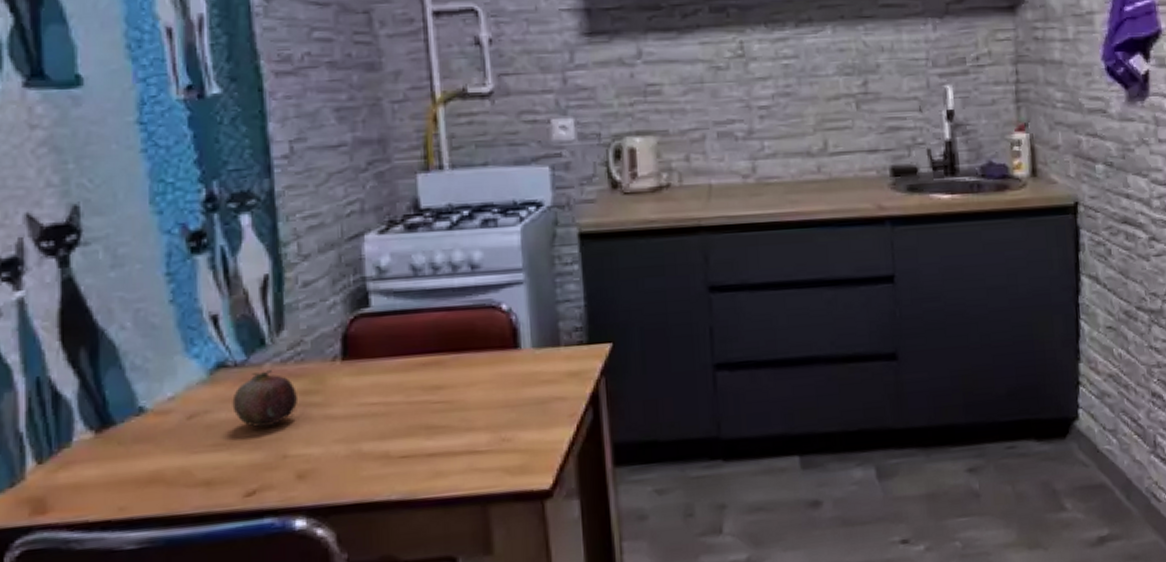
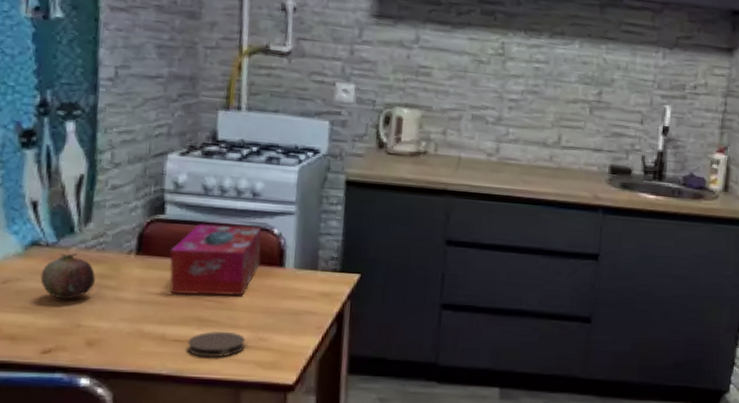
tissue box: none [382,305,491,402] -> present [169,223,262,296]
coaster: none [417,435,486,473] -> present [187,331,246,358]

